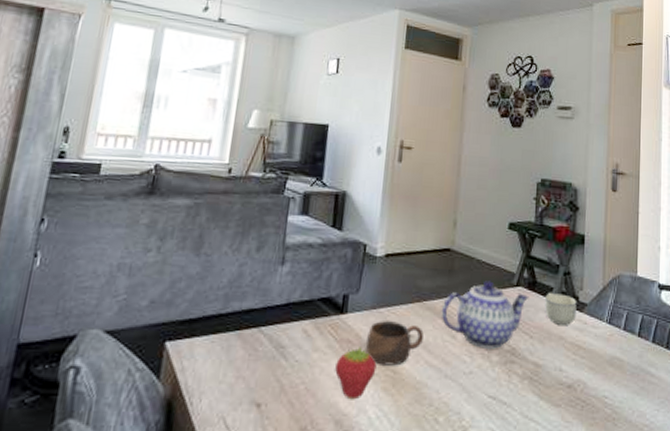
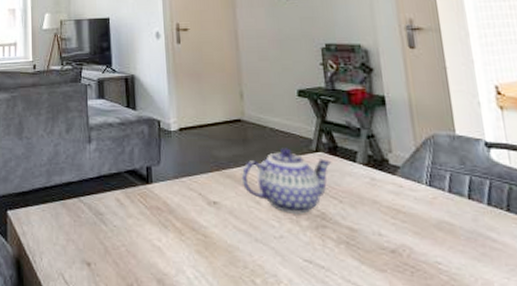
fruit: present [335,347,377,400] -> none [150,213,187,261]
cup: present [365,321,424,366] -> none [173,189,228,230]
cup: present [545,292,577,325] -> none [350,156,389,189]

